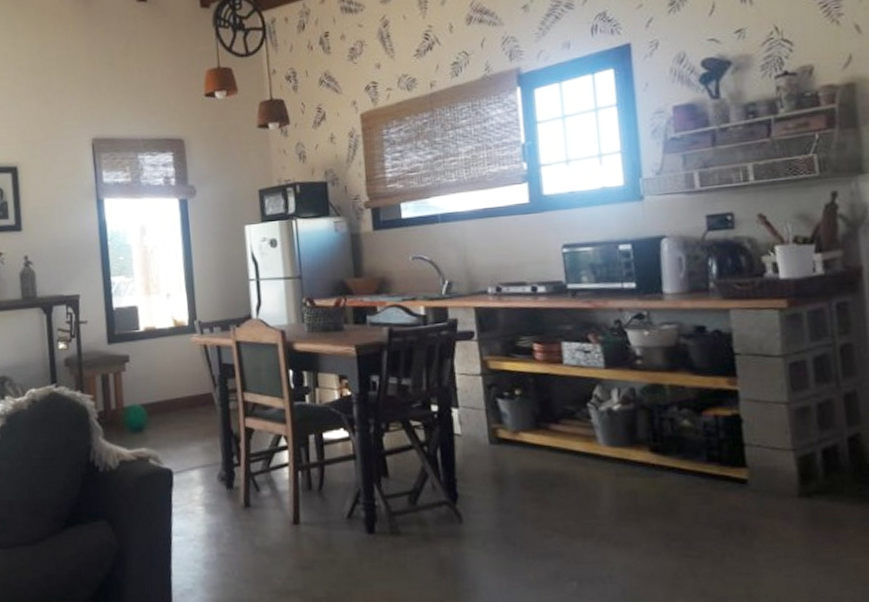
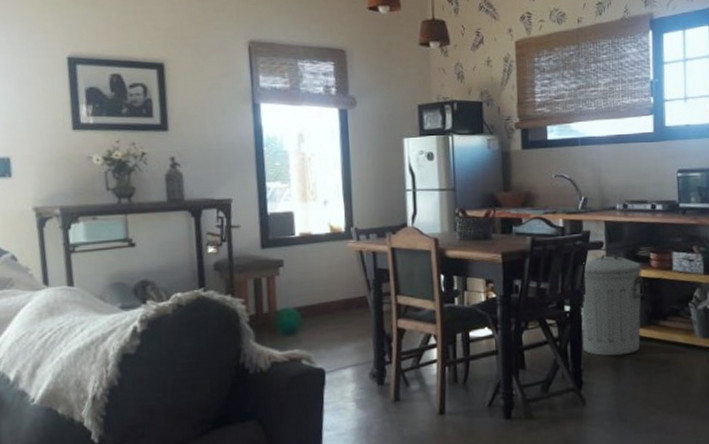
trash can: none [451,345,529,465] -> present [581,254,644,356]

